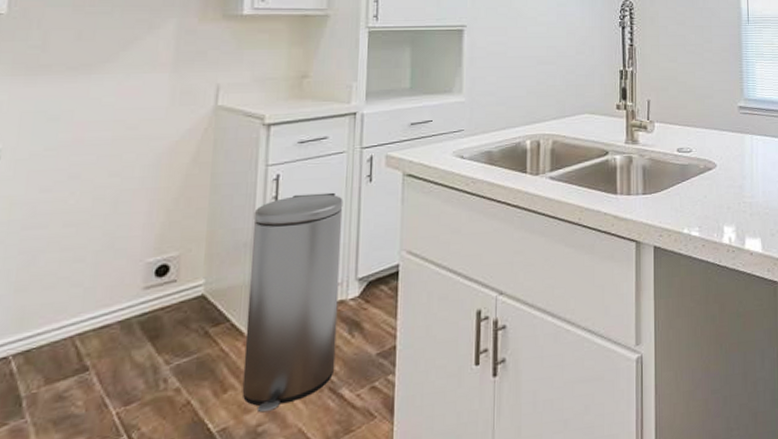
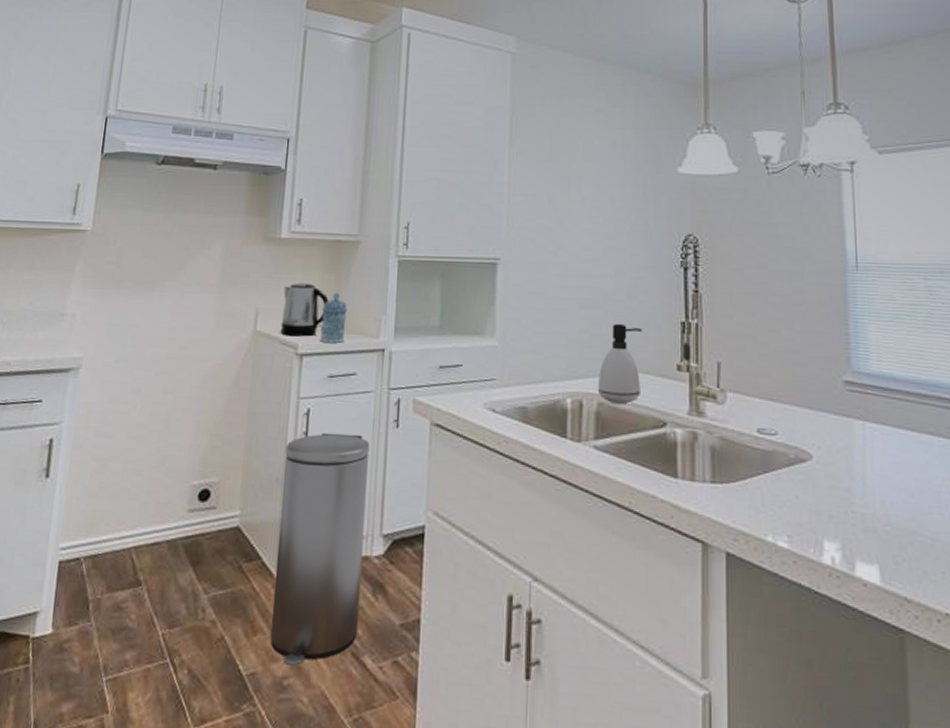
kettle: none [245,56,297,108] -> present [280,282,329,337]
canister: none [289,64,317,111] -> present [320,292,348,343]
soap dispenser: none [552,74,589,141] -> present [597,323,642,405]

